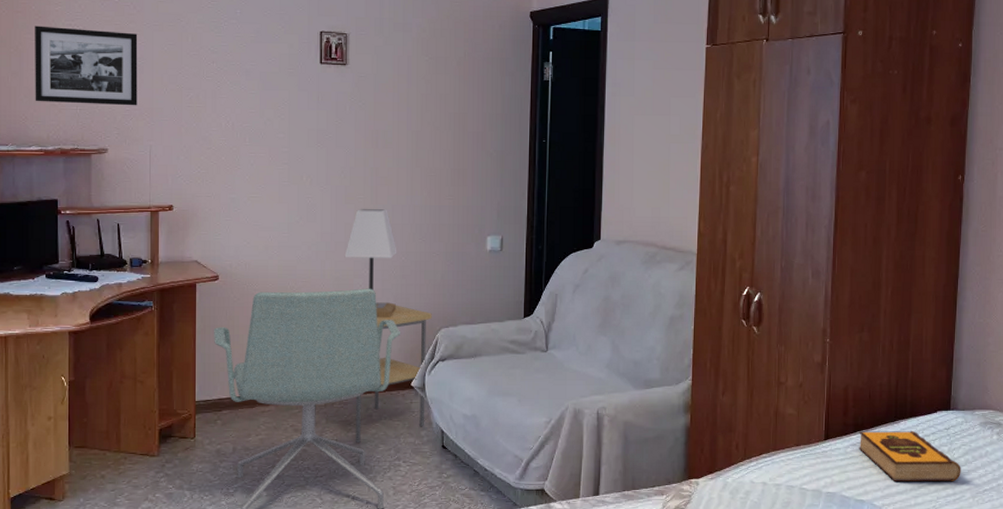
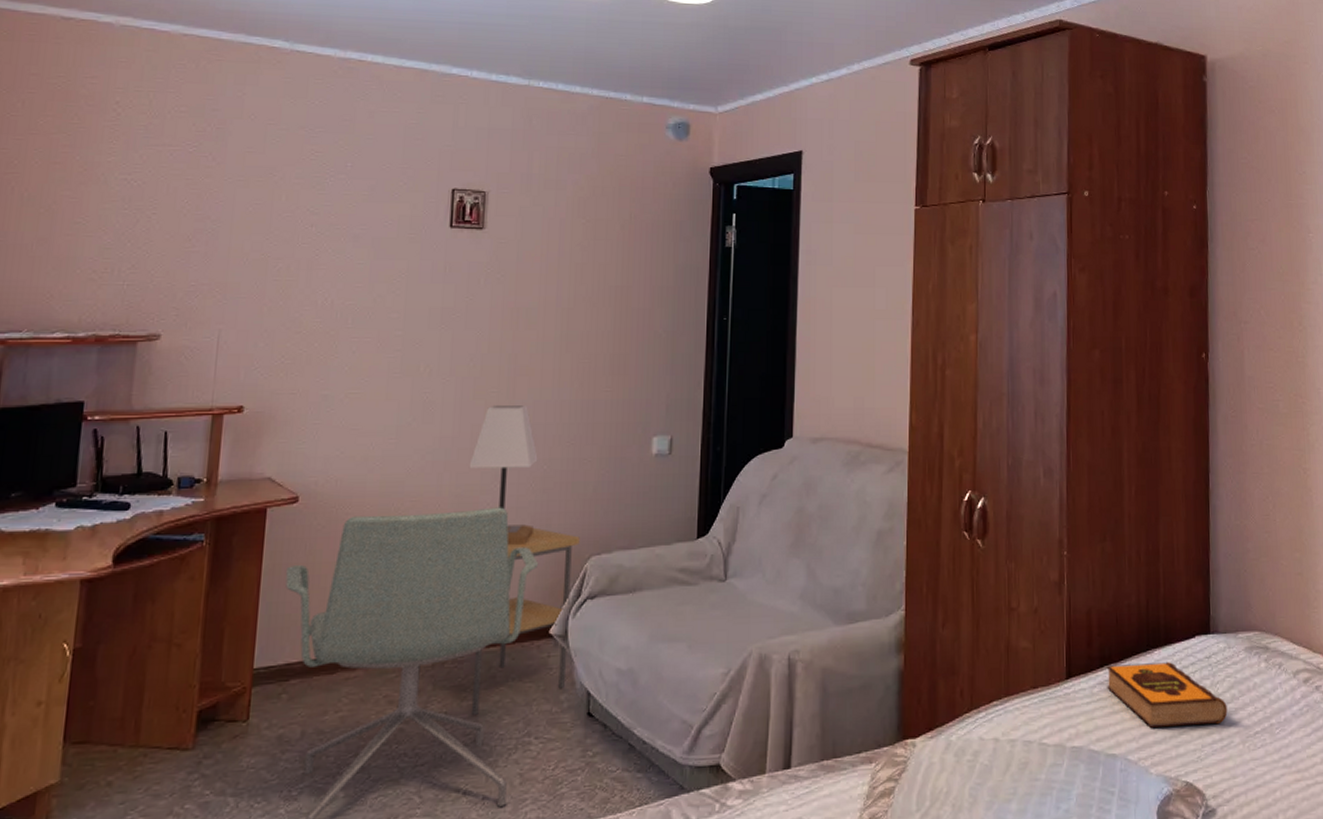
picture frame: present [35,25,138,106] -> none [66,180,215,280]

